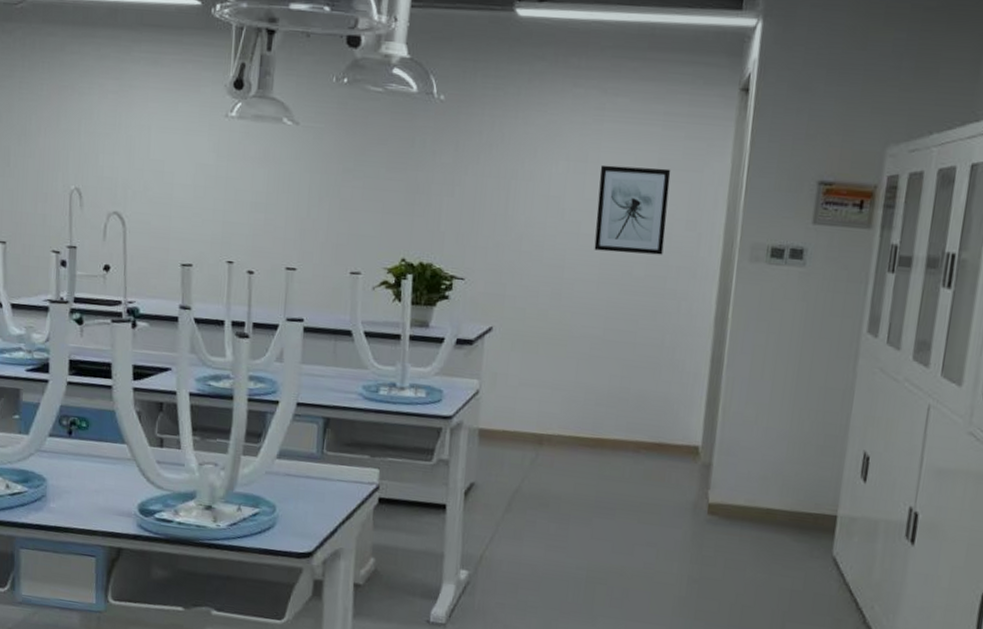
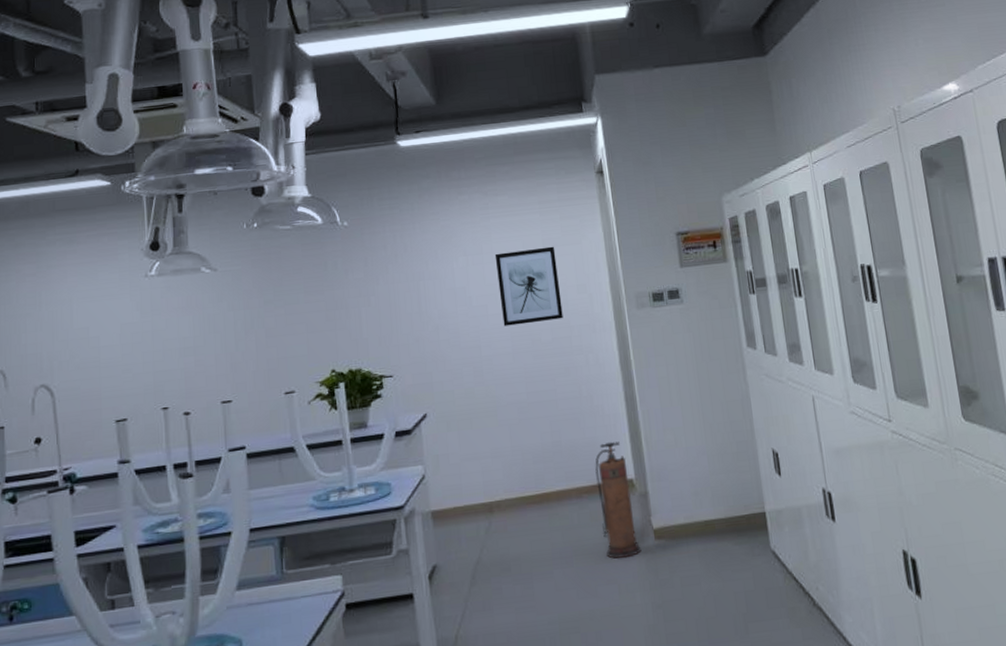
fire extinguisher: none [651,401,696,525] -> present [595,441,642,559]

